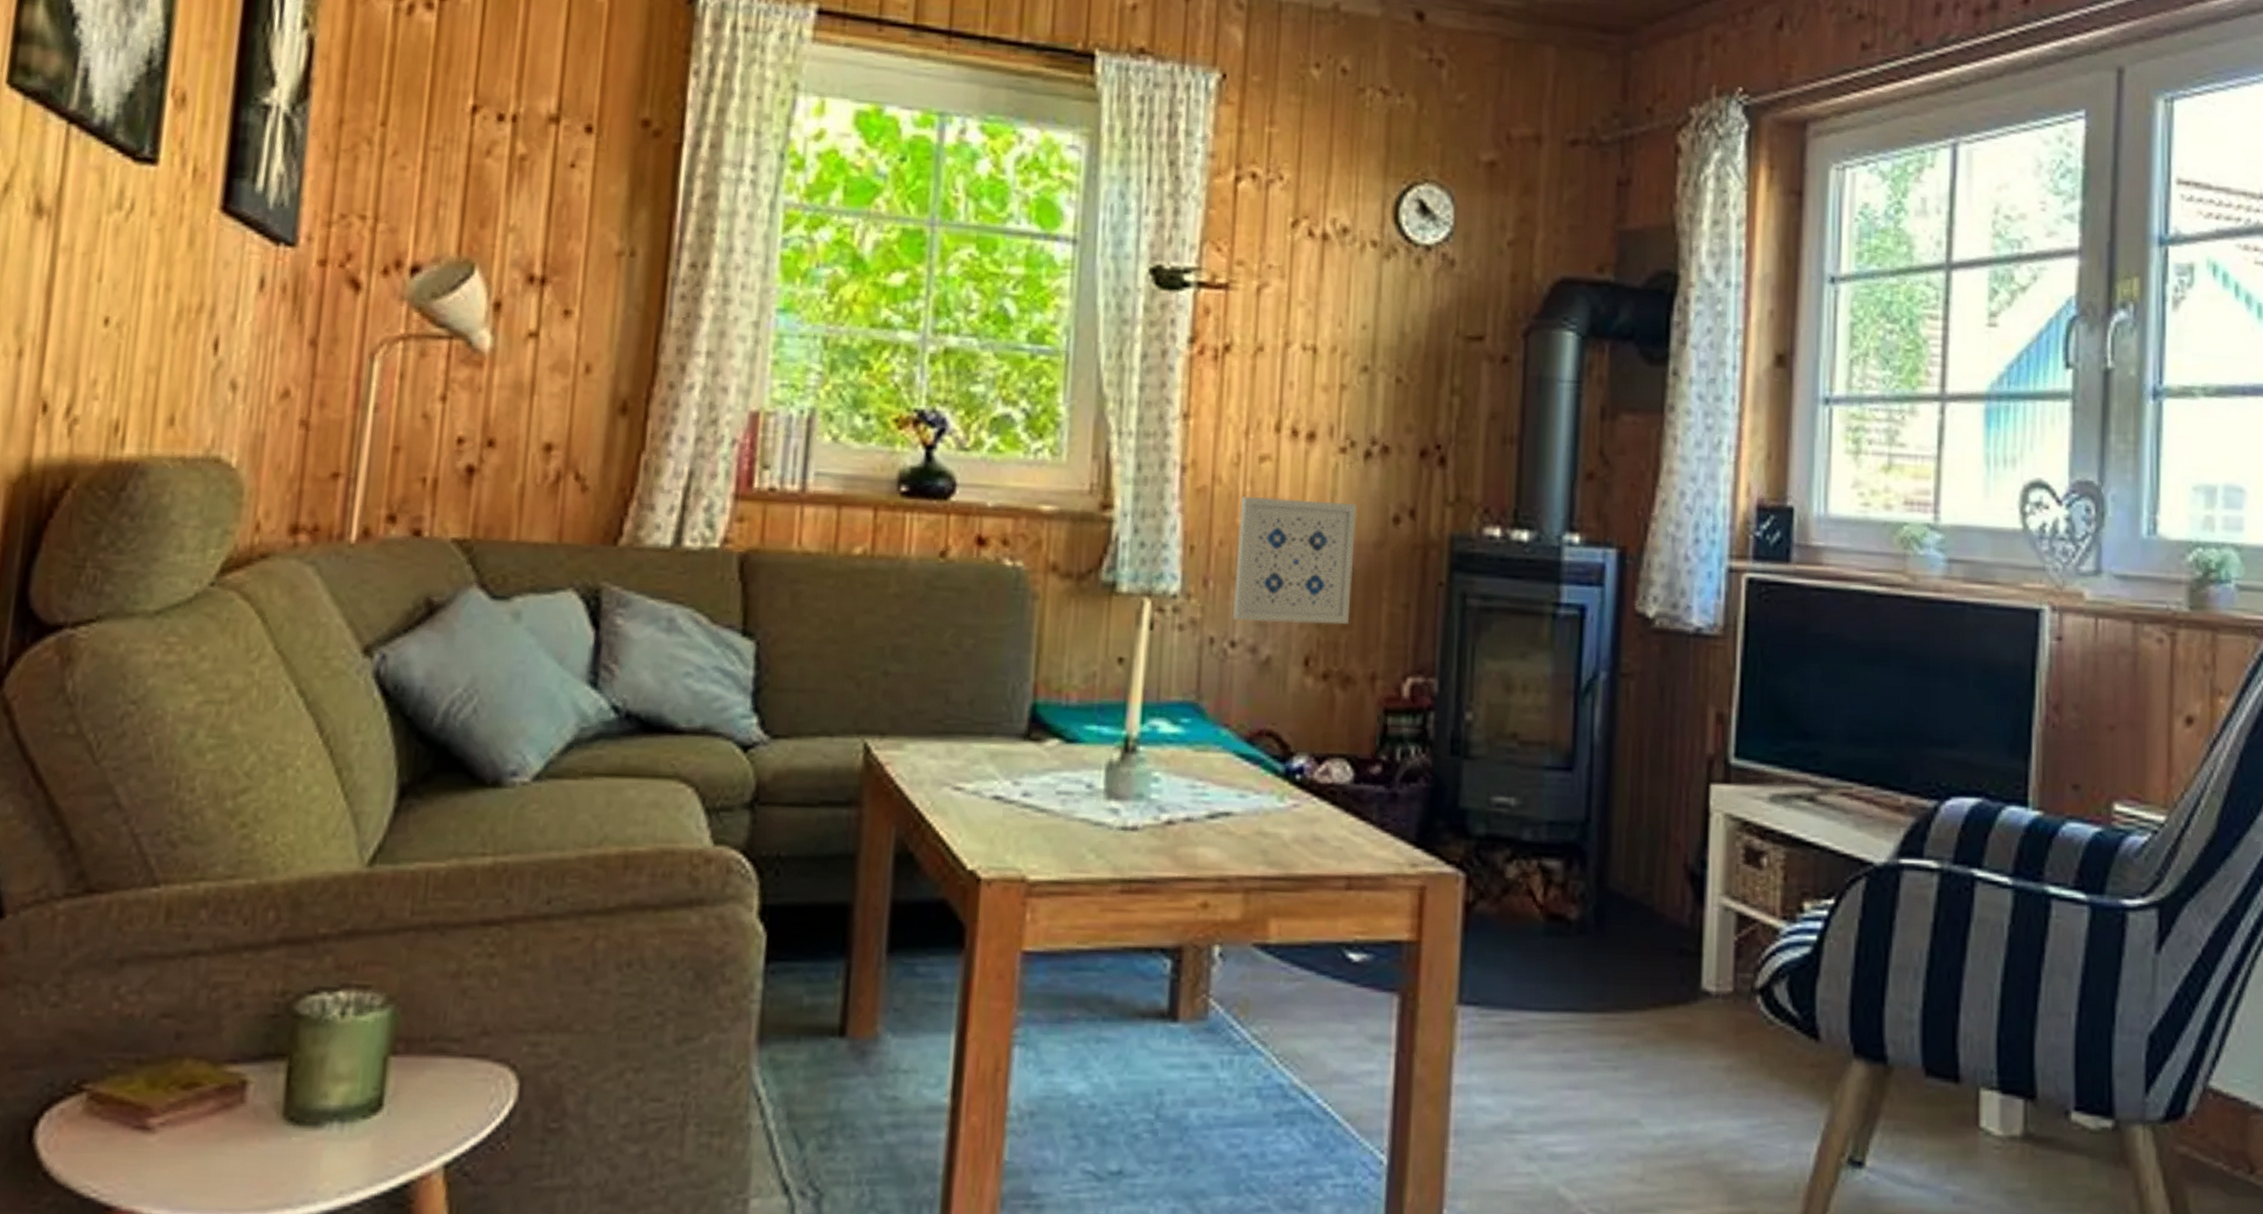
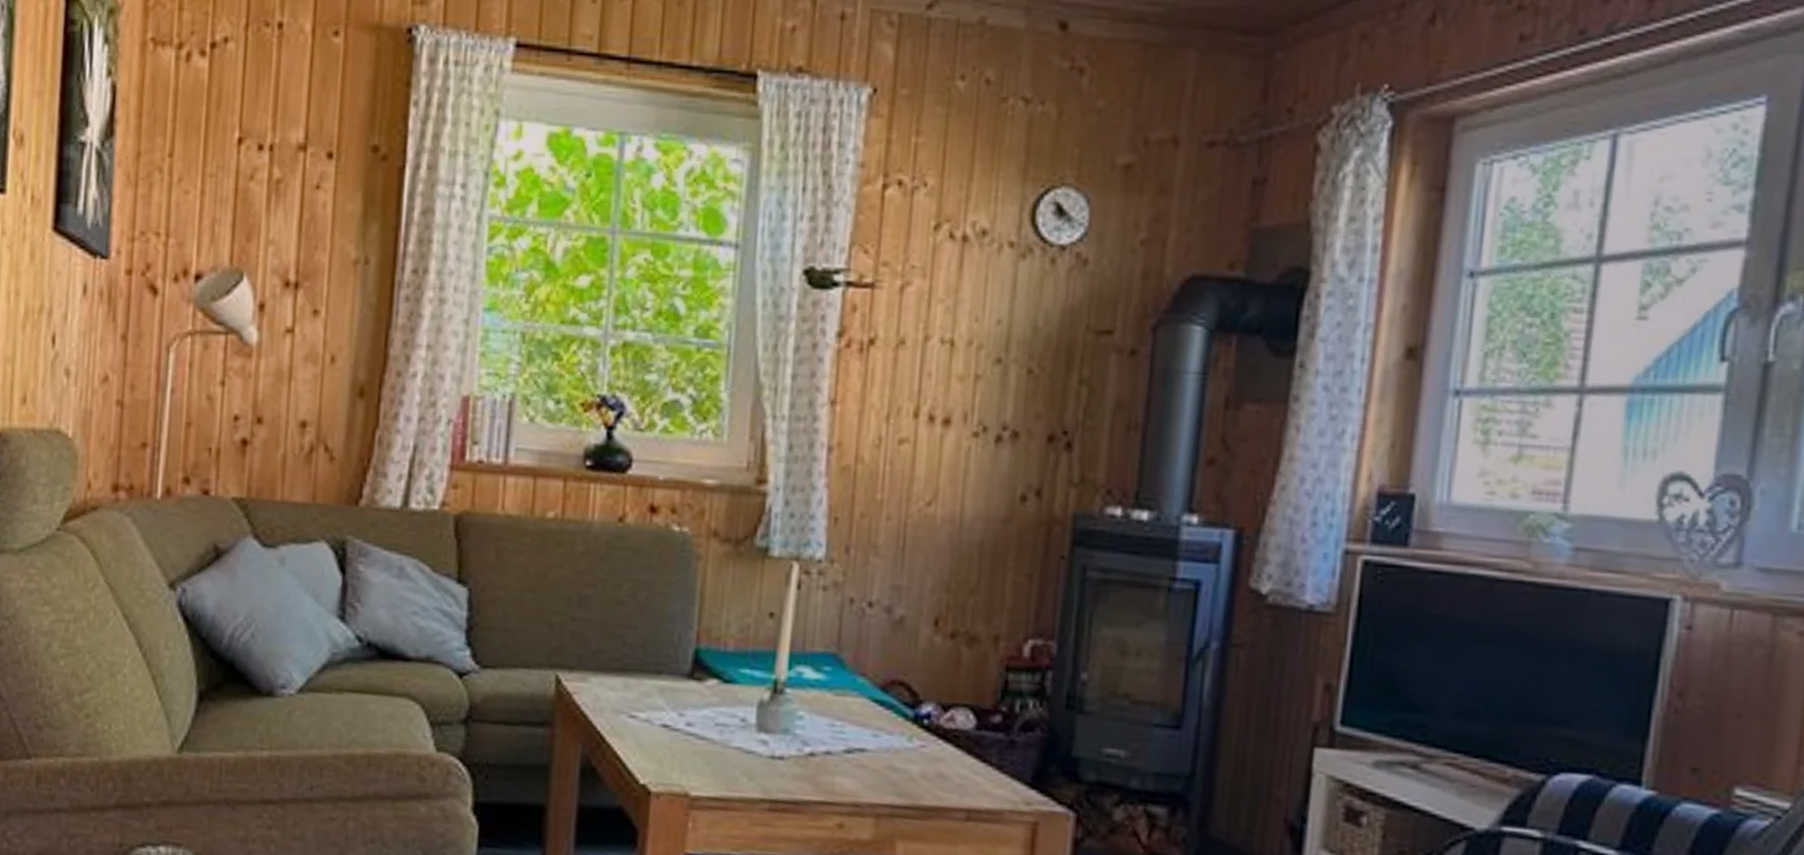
wall art: present [1233,497,1357,625] -> none [871,475,987,591]

